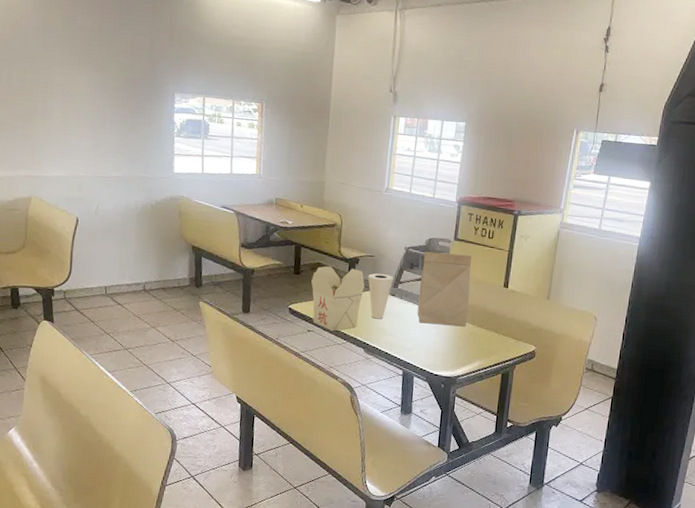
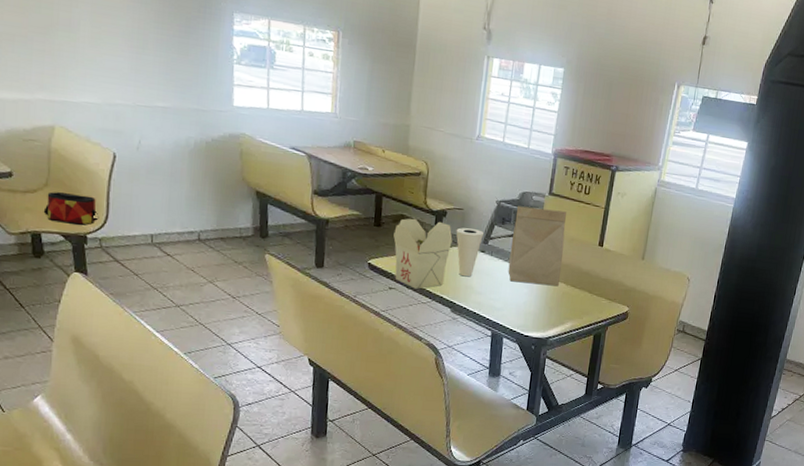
bag: none [20,251,64,280] -> present [43,191,99,226]

